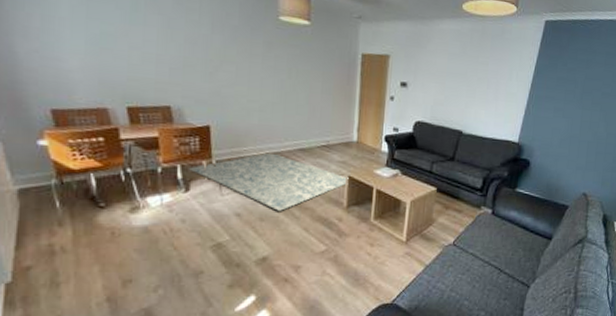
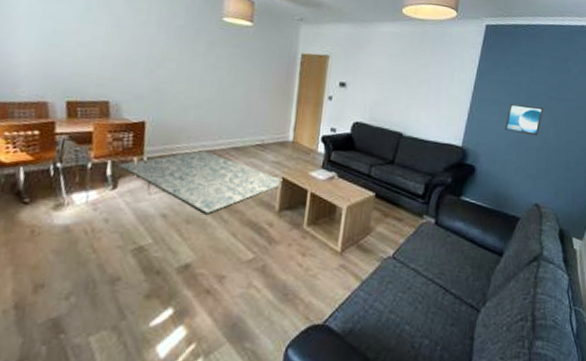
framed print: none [559,99,597,131] -> present [505,103,544,136]

